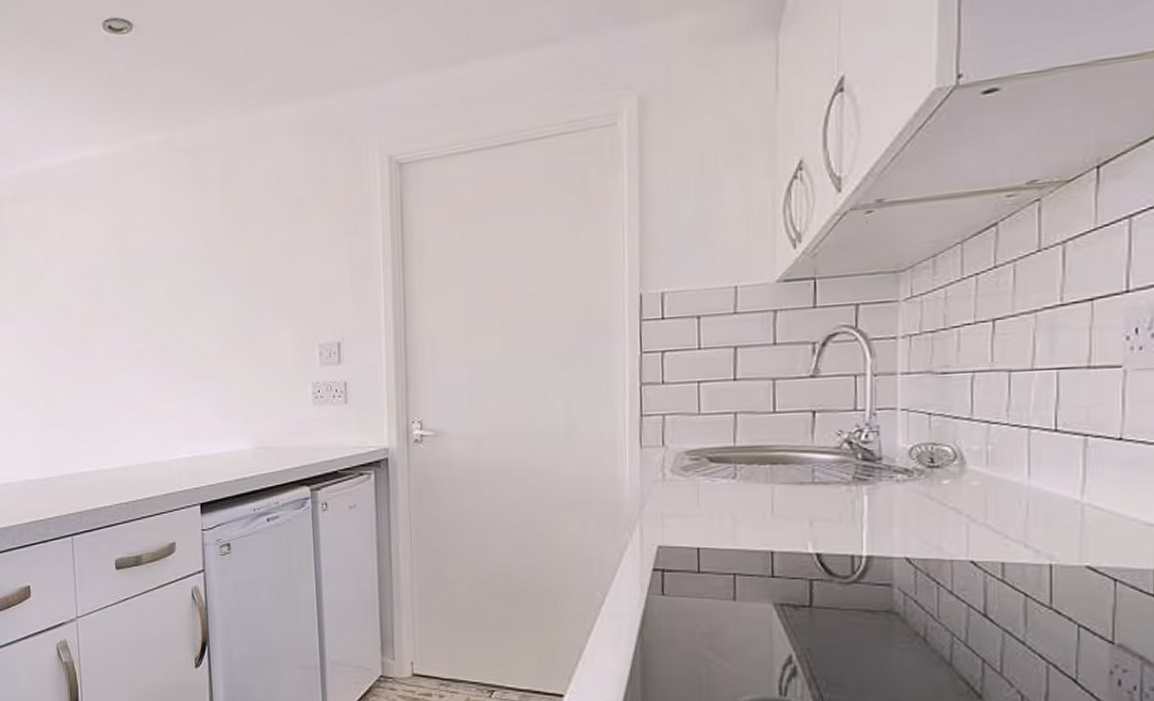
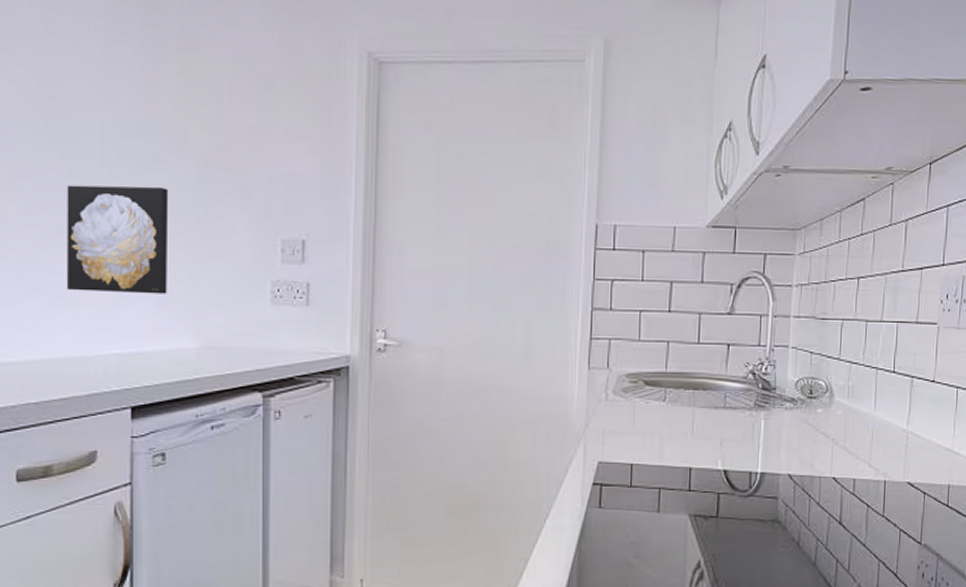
wall art: none [139,308,224,406] -> present [66,185,169,294]

